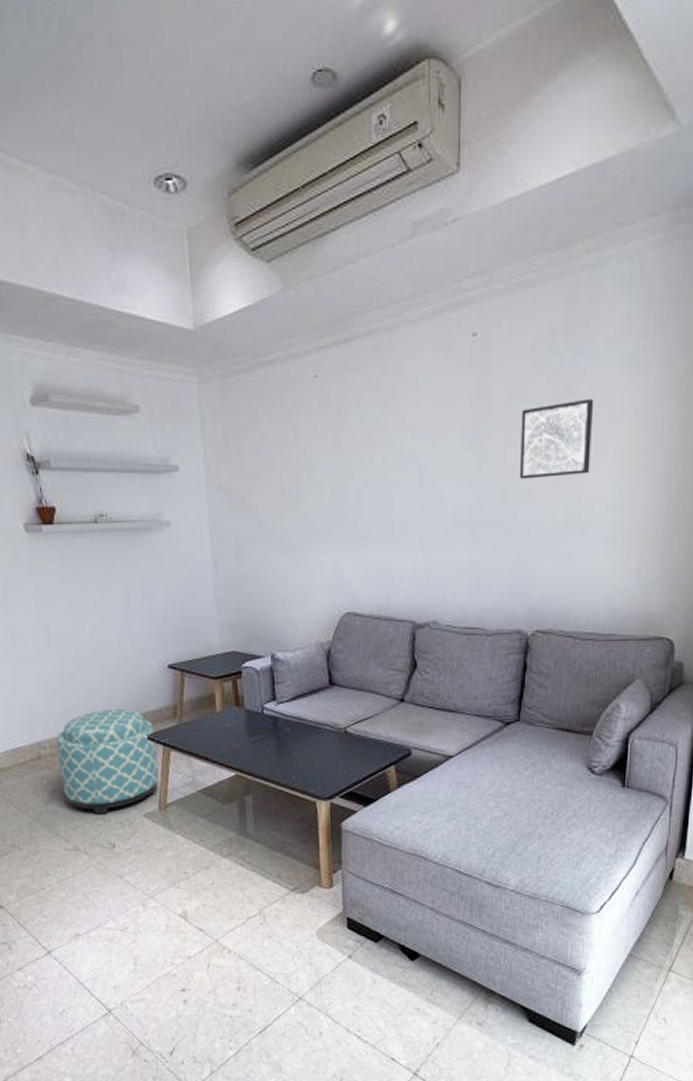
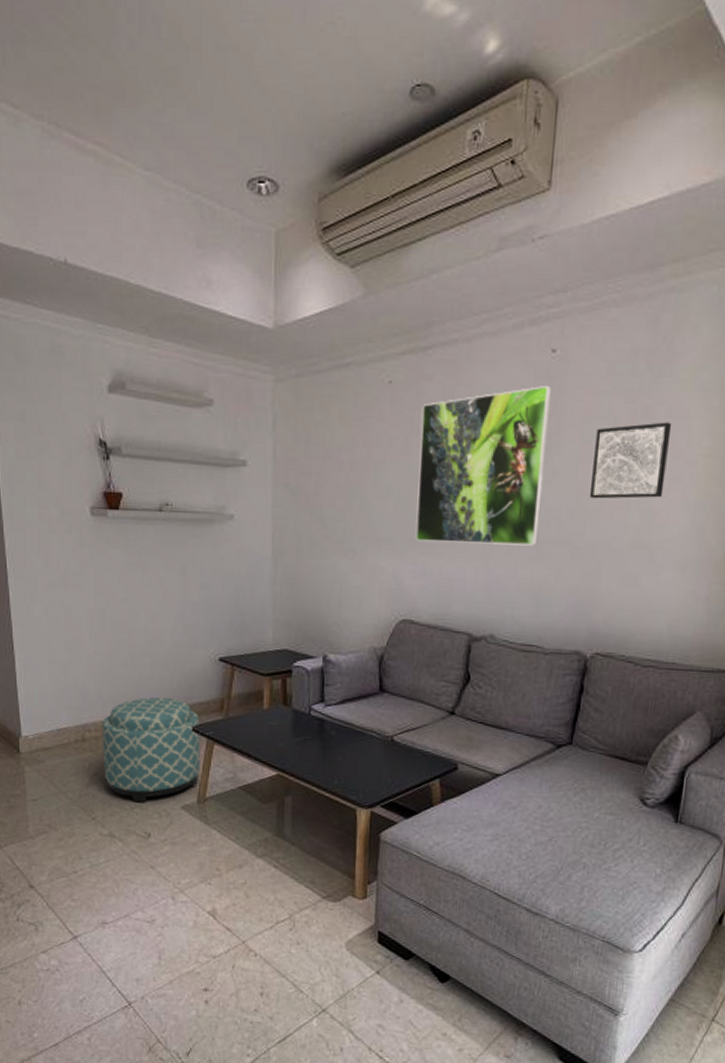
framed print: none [349,370,474,533] -> present [415,386,551,546]

